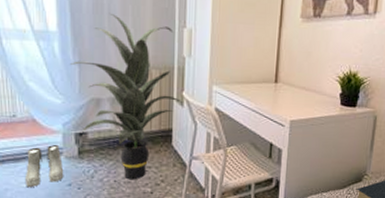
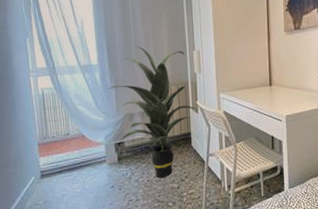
boots: present [24,145,63,188] -> none [77,155,107,192]

